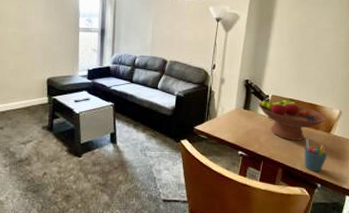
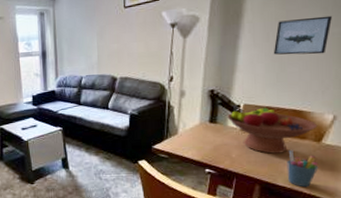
wall art: none [296,27,339,59] -> present [273,15,332,55]

